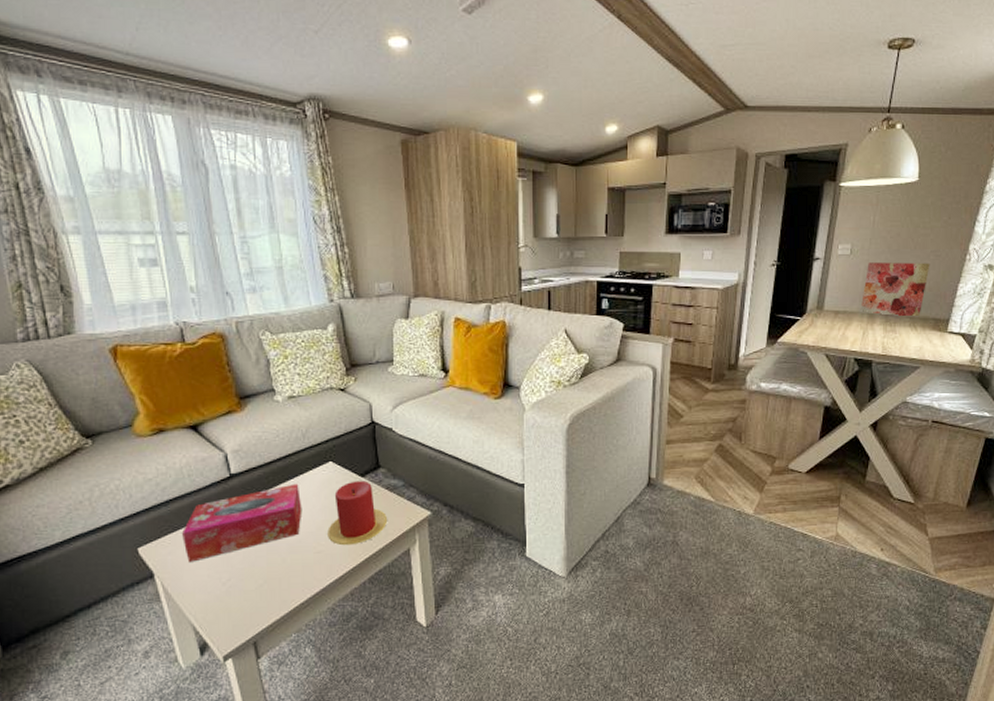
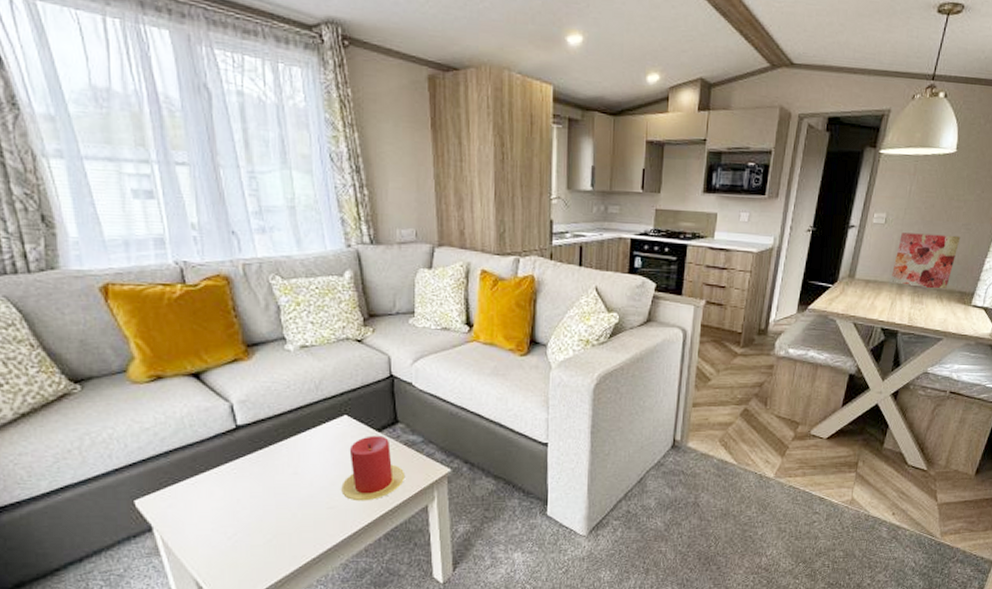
tissue box: present [182,483,302,562] -> none [184,437,315,516]

